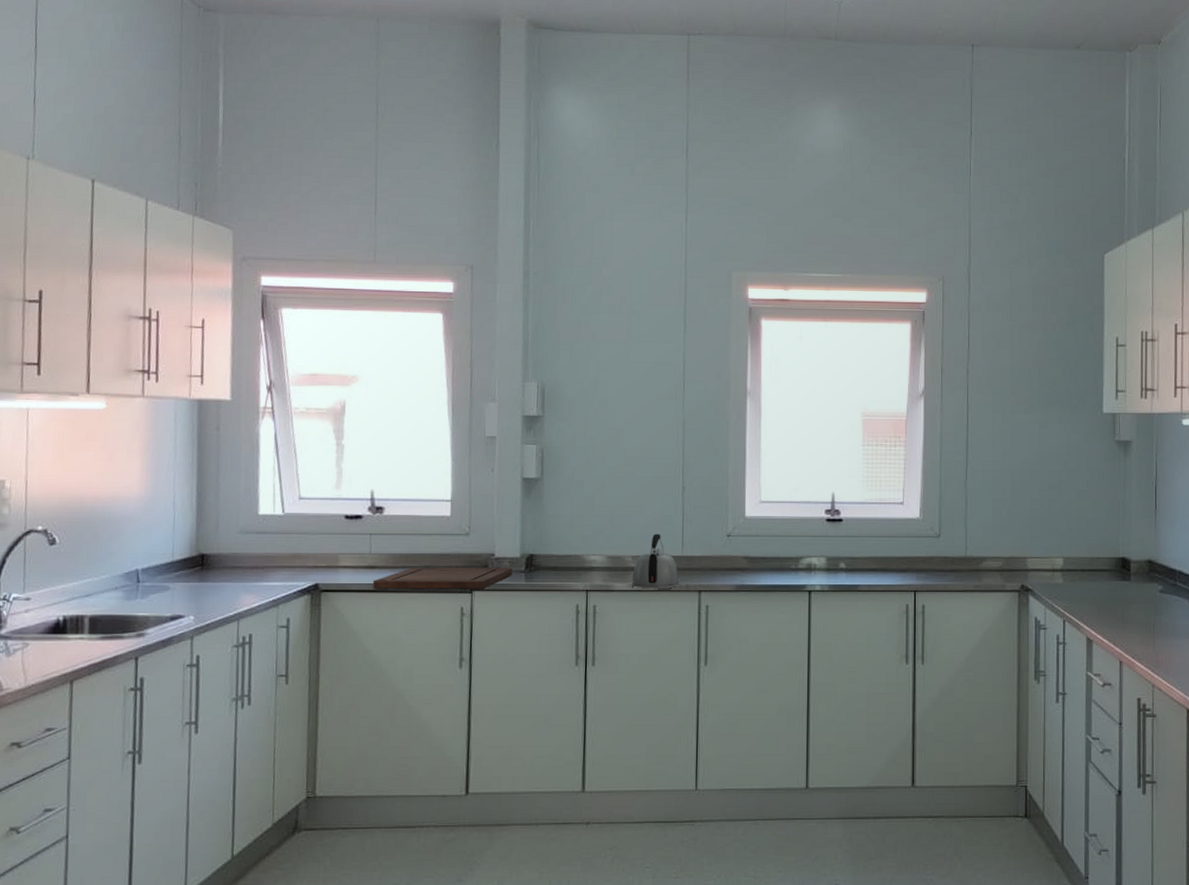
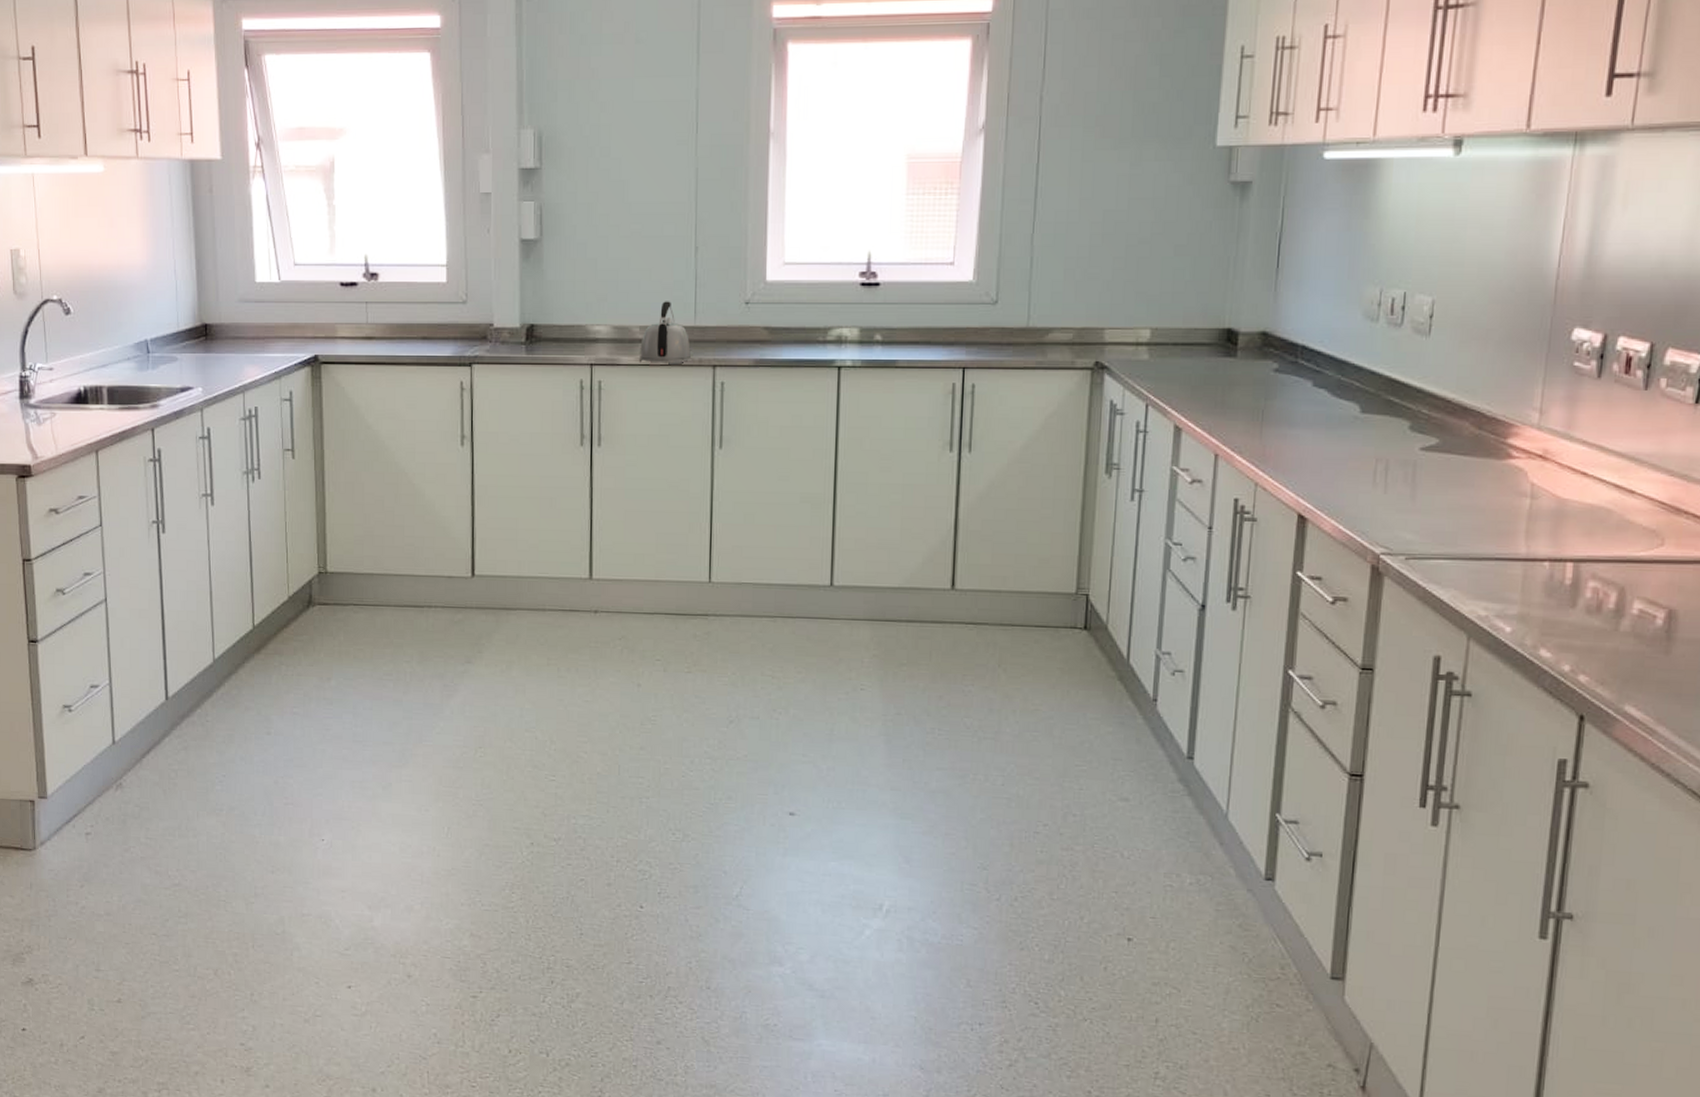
cutting board: present [372,567,513,589] -> none [370,338,513,361]

